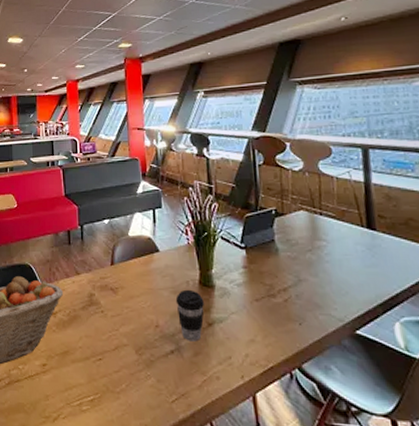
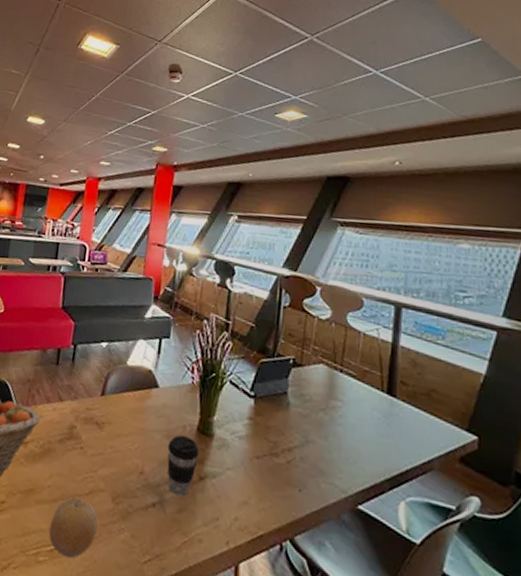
fruit: none [86,353,127,405] -> present [48,496,98,559]

